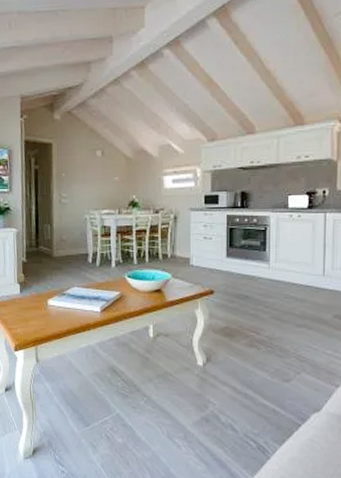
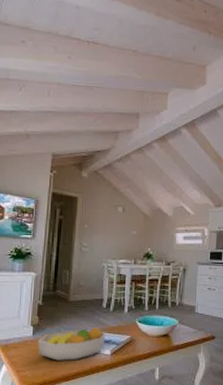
fruit bowl: none [25,283,94,318] -> present [37,326,106,361]

